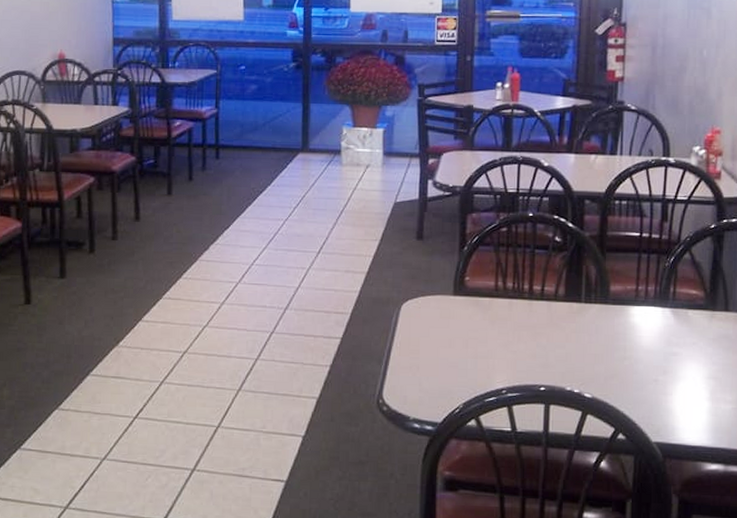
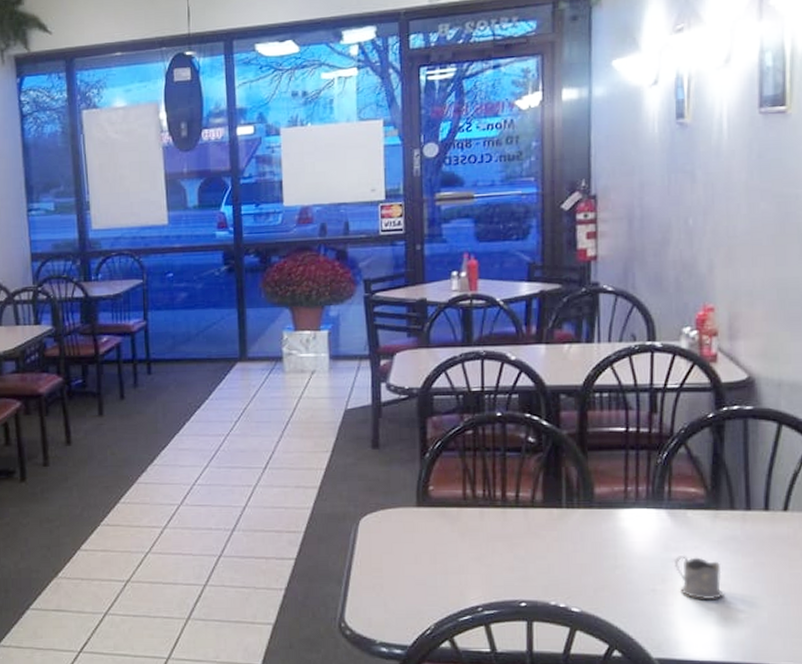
tea glass holder: none [674,349,715,392] -> present [673,554,723,600]

